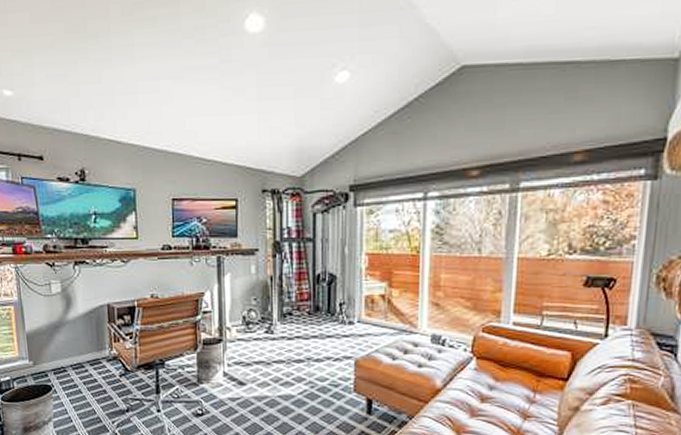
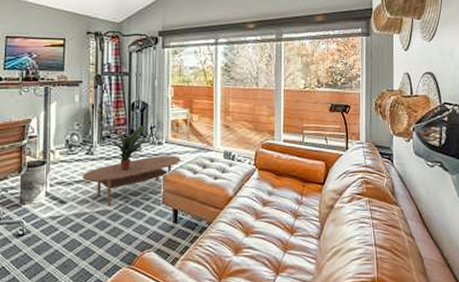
coffee table: none [262,337,376,390] -> present [83,156,180,205]
potted plant: none [291,300,334,353] -> present [109,125,146,170]

